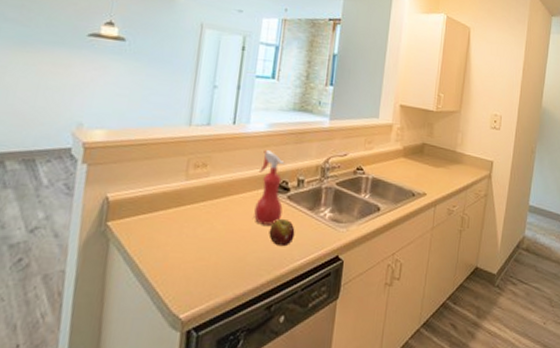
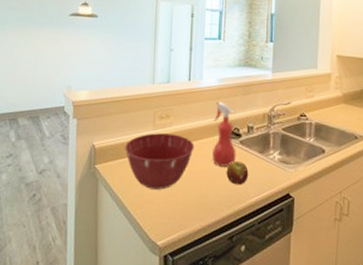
mixing bowl: none [147,184,234,252] -> present [125,133,195,190]

